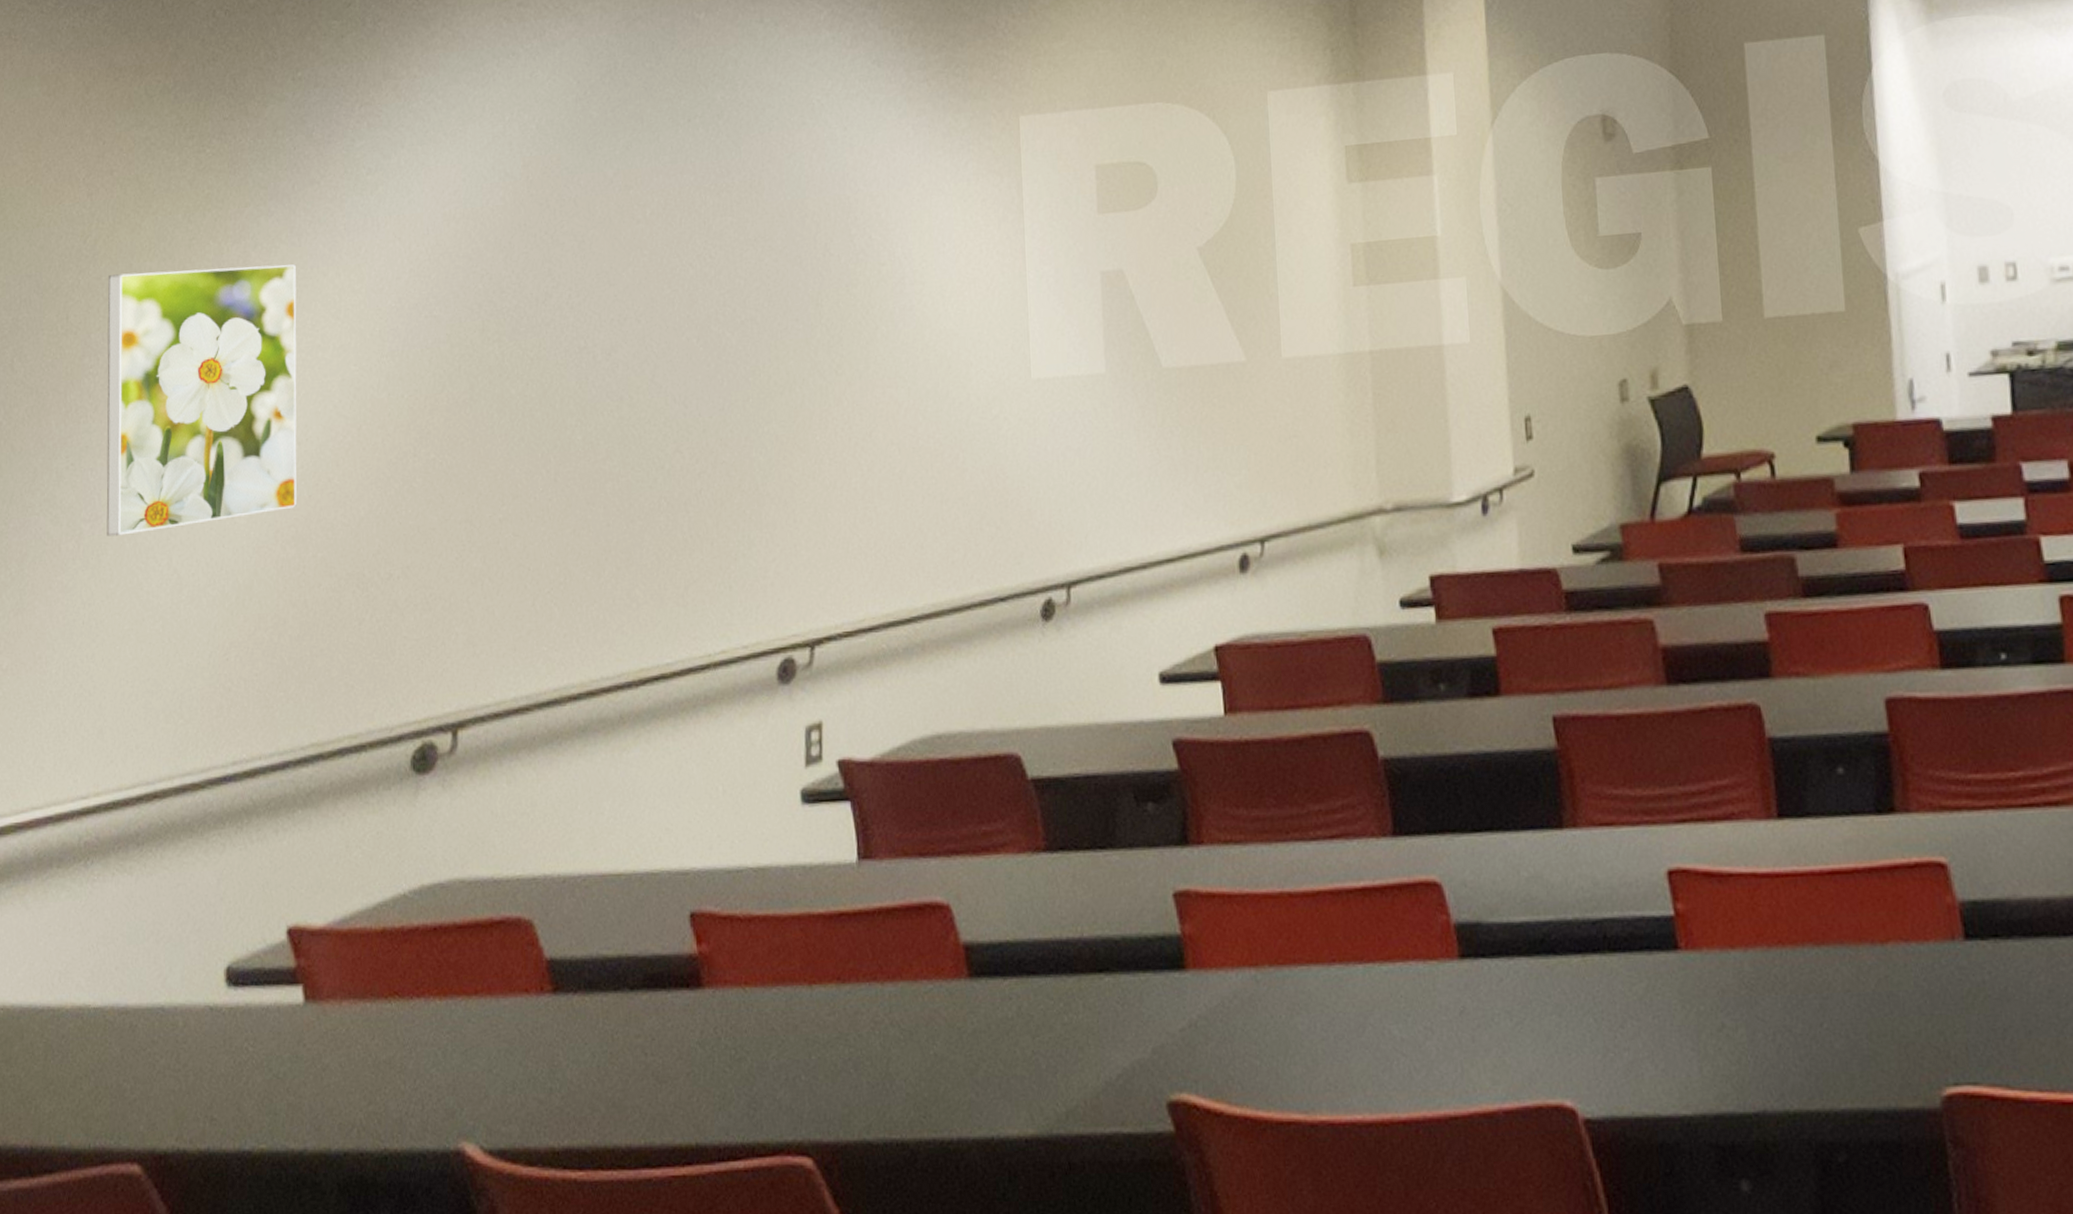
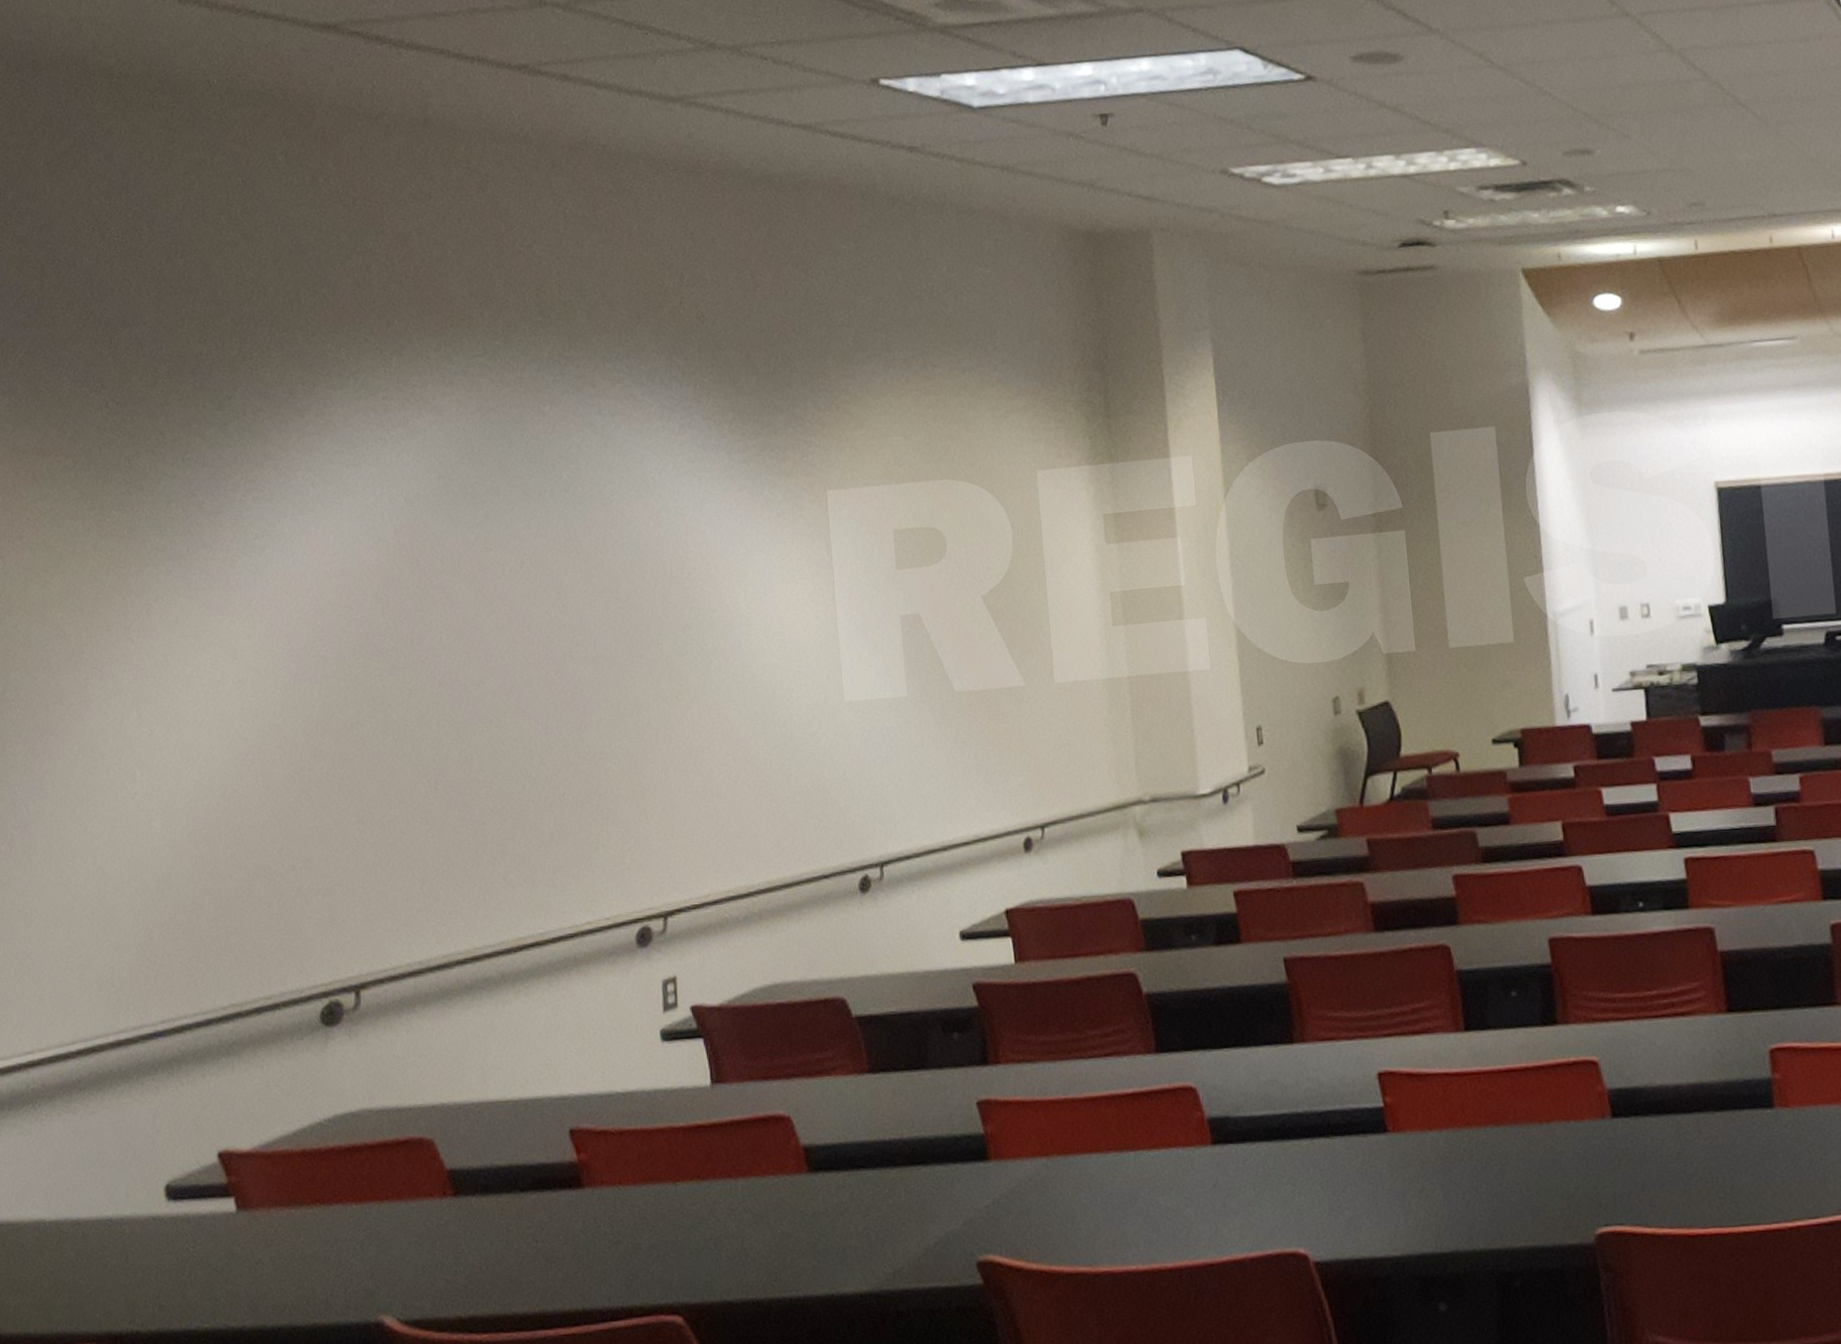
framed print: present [106,264,297,537] -> none [23,614,207,840]

